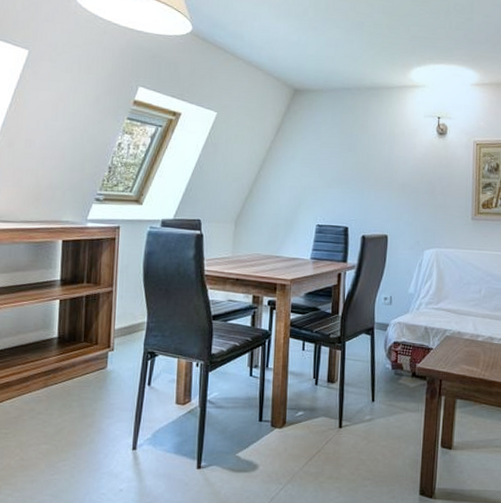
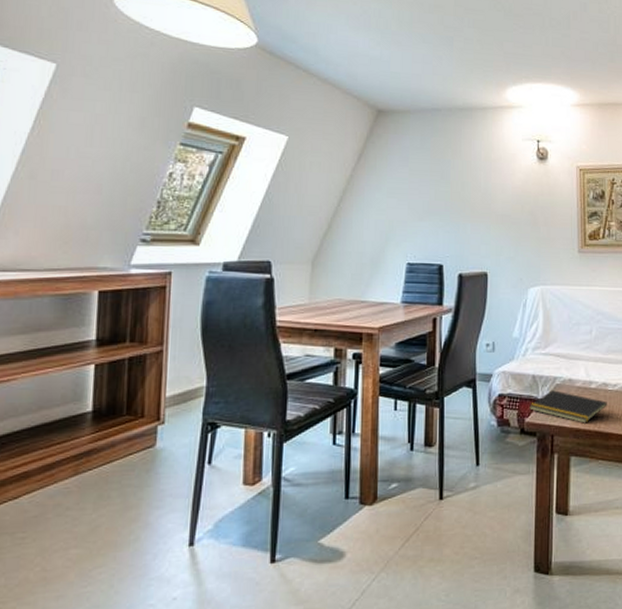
notepad: none [421,341,492,371] -> present [529,390,607,423]

